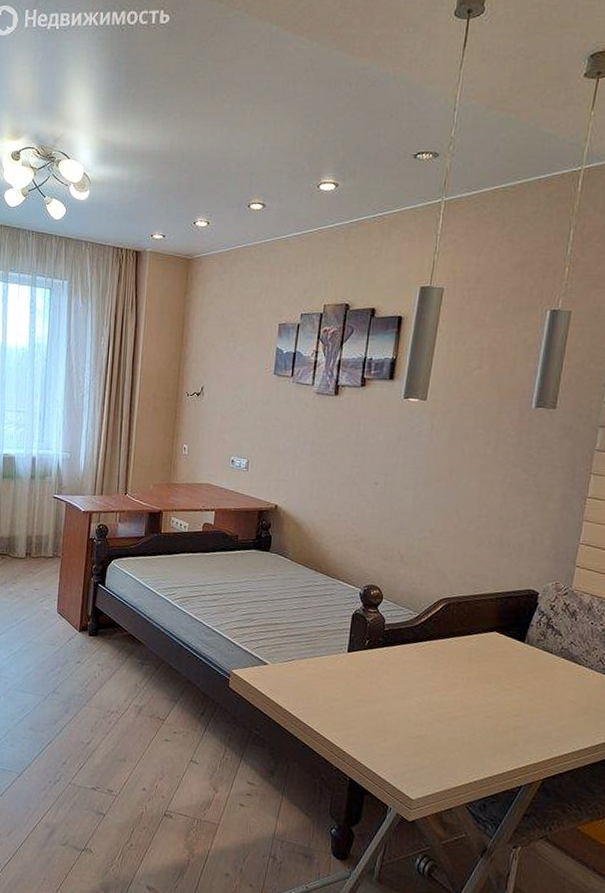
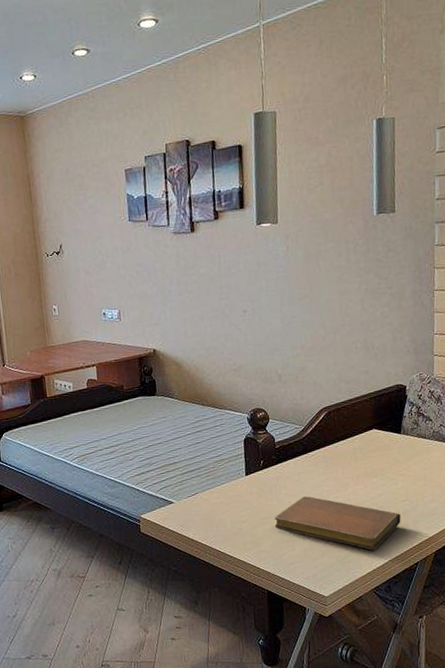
notebook: none [369,687,510,762] -> present [274,496,401,550]

